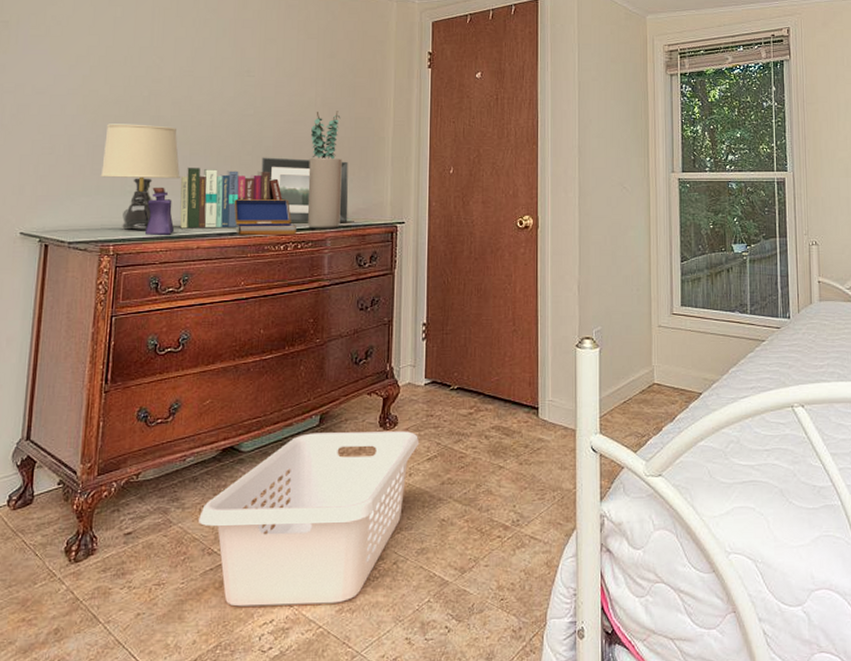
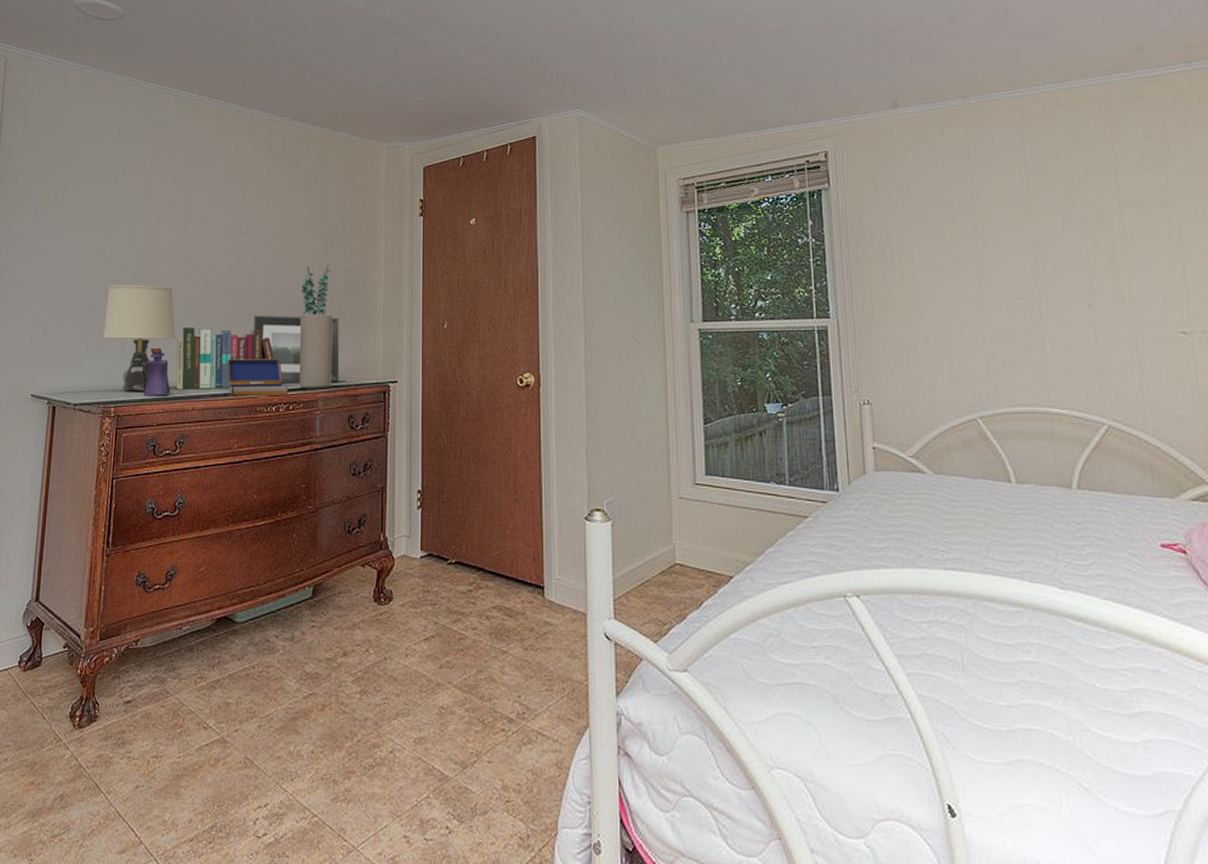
laundry basket: present [199,431,420,607] -> none [194,605,416,791]

